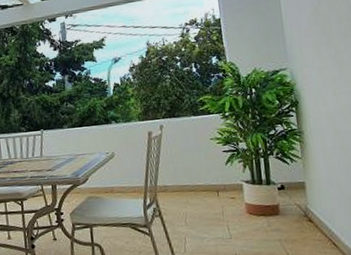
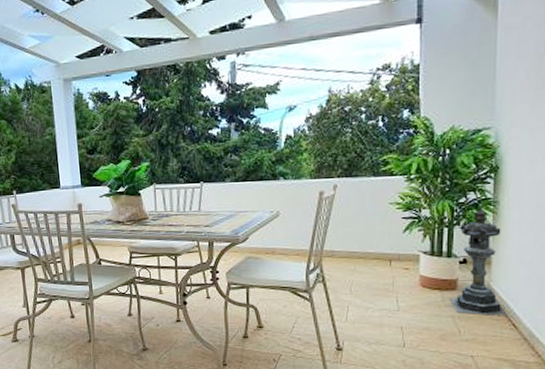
lantern: none [273,136,328,237] -> present [449,205,509,316]

